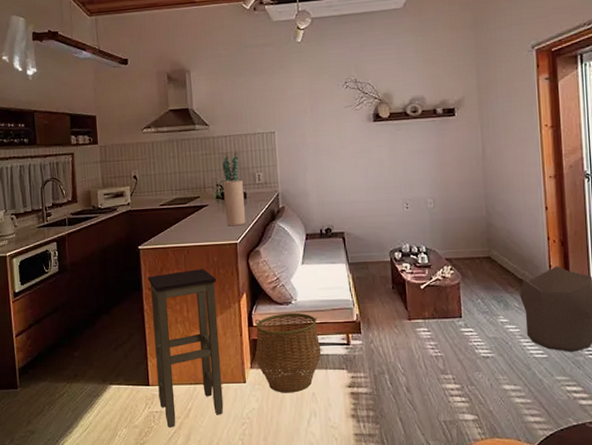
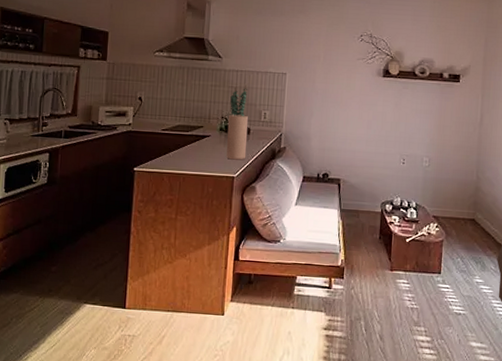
bar stool: present [148,269,224,427] -> none [133,197,208,353]
basket: present [254,312,322,393] -> none [237,250,304,330]

